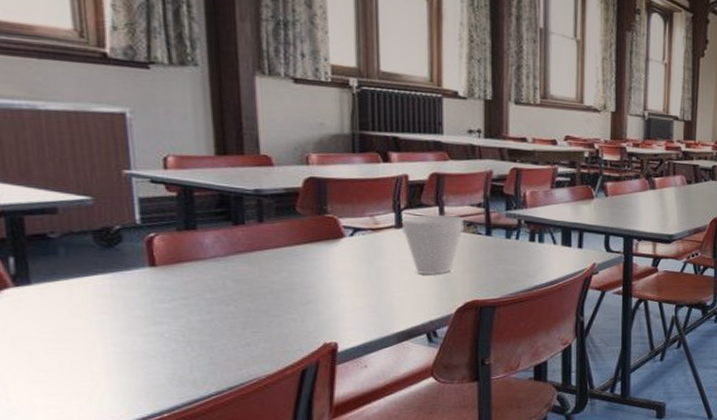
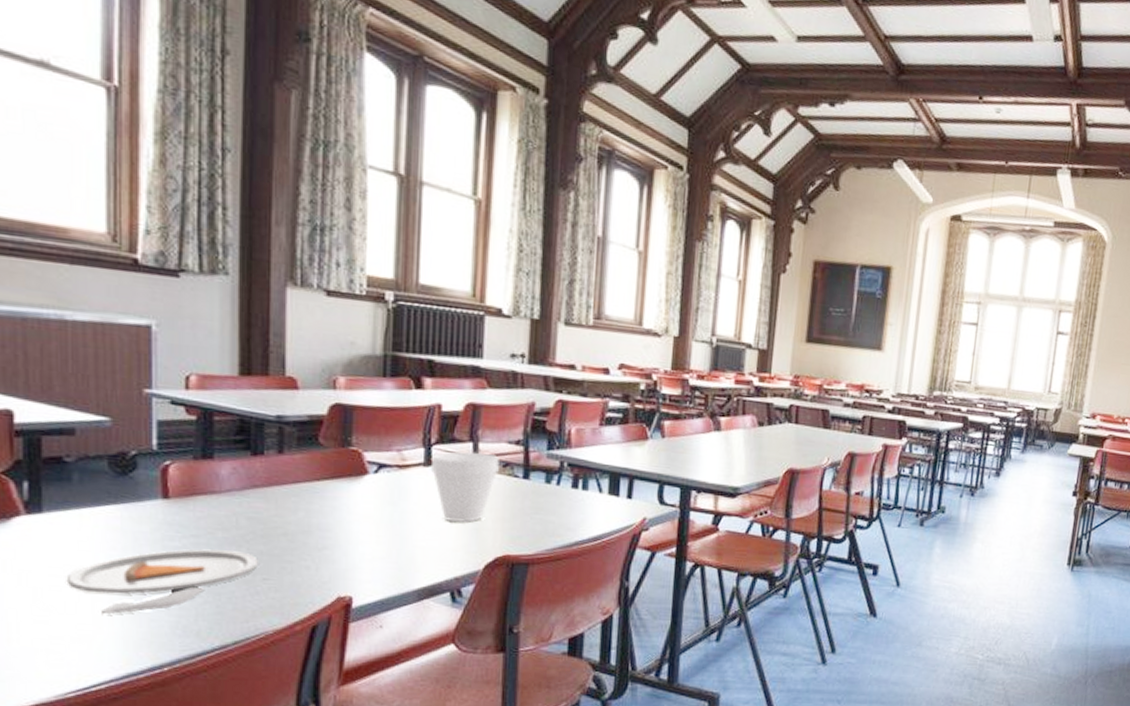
dinner plate: none [60,309,247,372] -> present [66,549,258,615]

